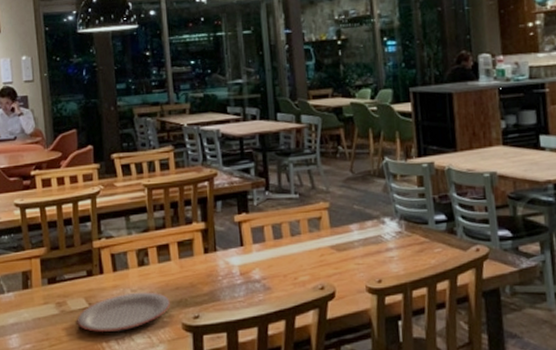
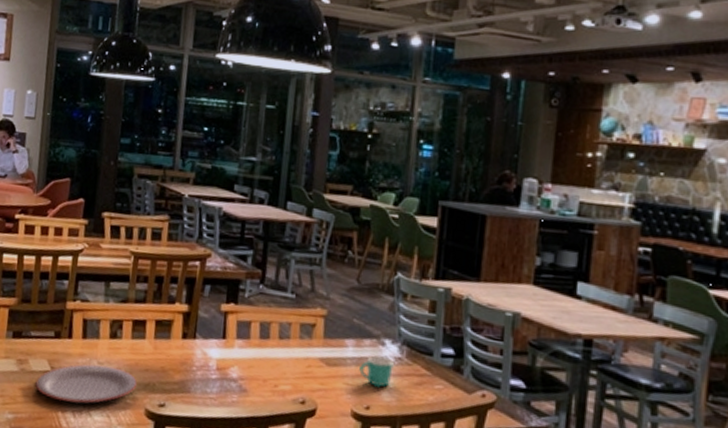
mug: none [366,233,396,261] -> present [359,355,394,387]

